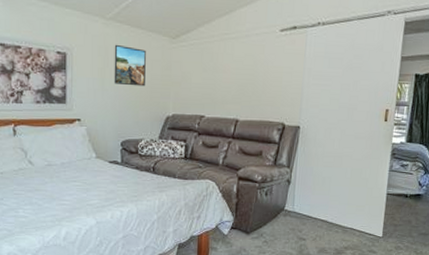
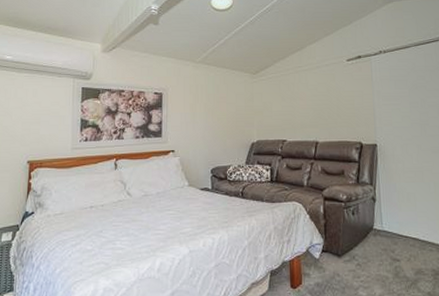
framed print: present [114,44,146,87] -> none [203,82,231,118]

